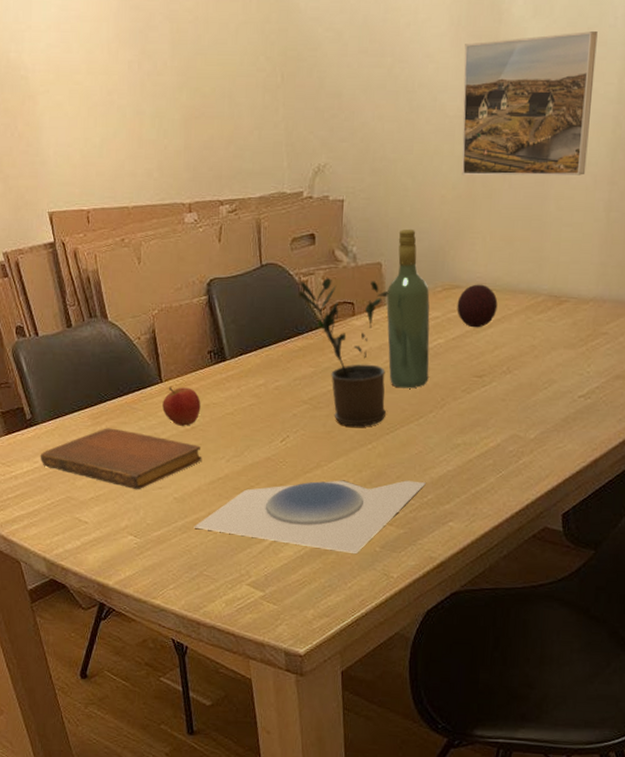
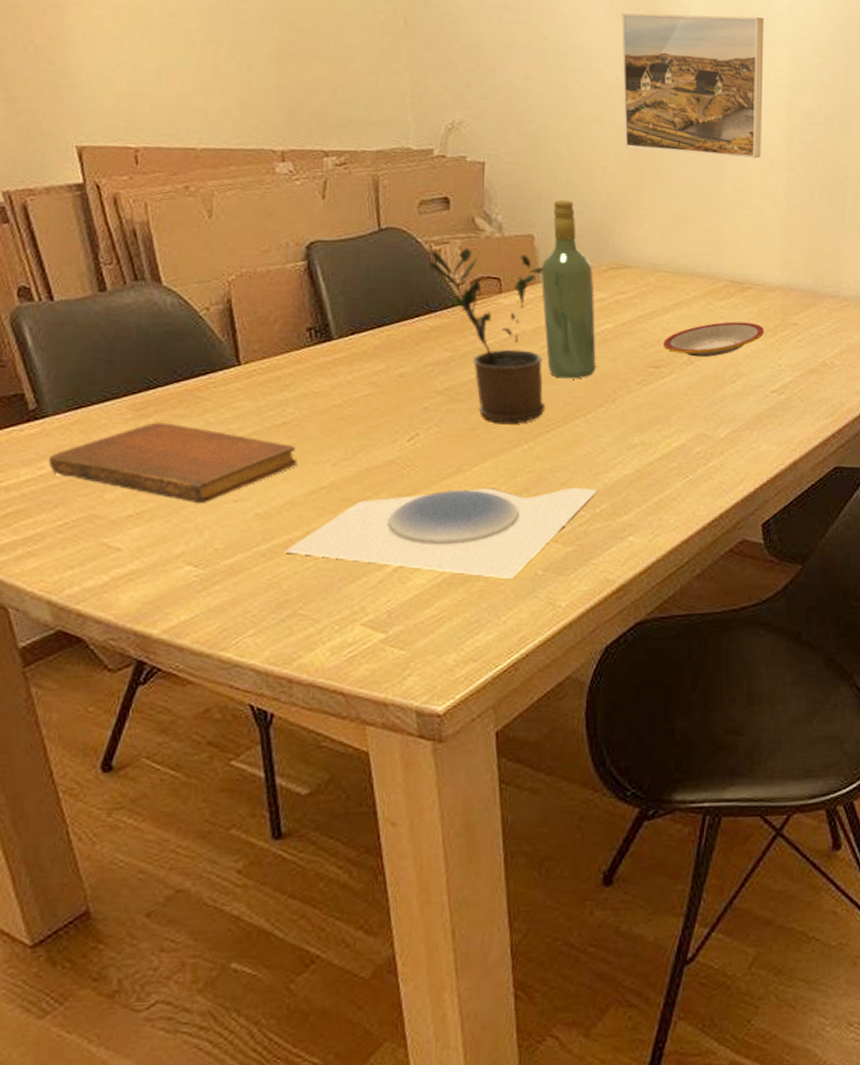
apple: present [162,387,201,427] -> none [240,371,296,422]
decorative ball: present [457,284,498,328] -> none [626,264,673,313]
plate: none [486,333,577,367] -> present [664,321,765,358]

